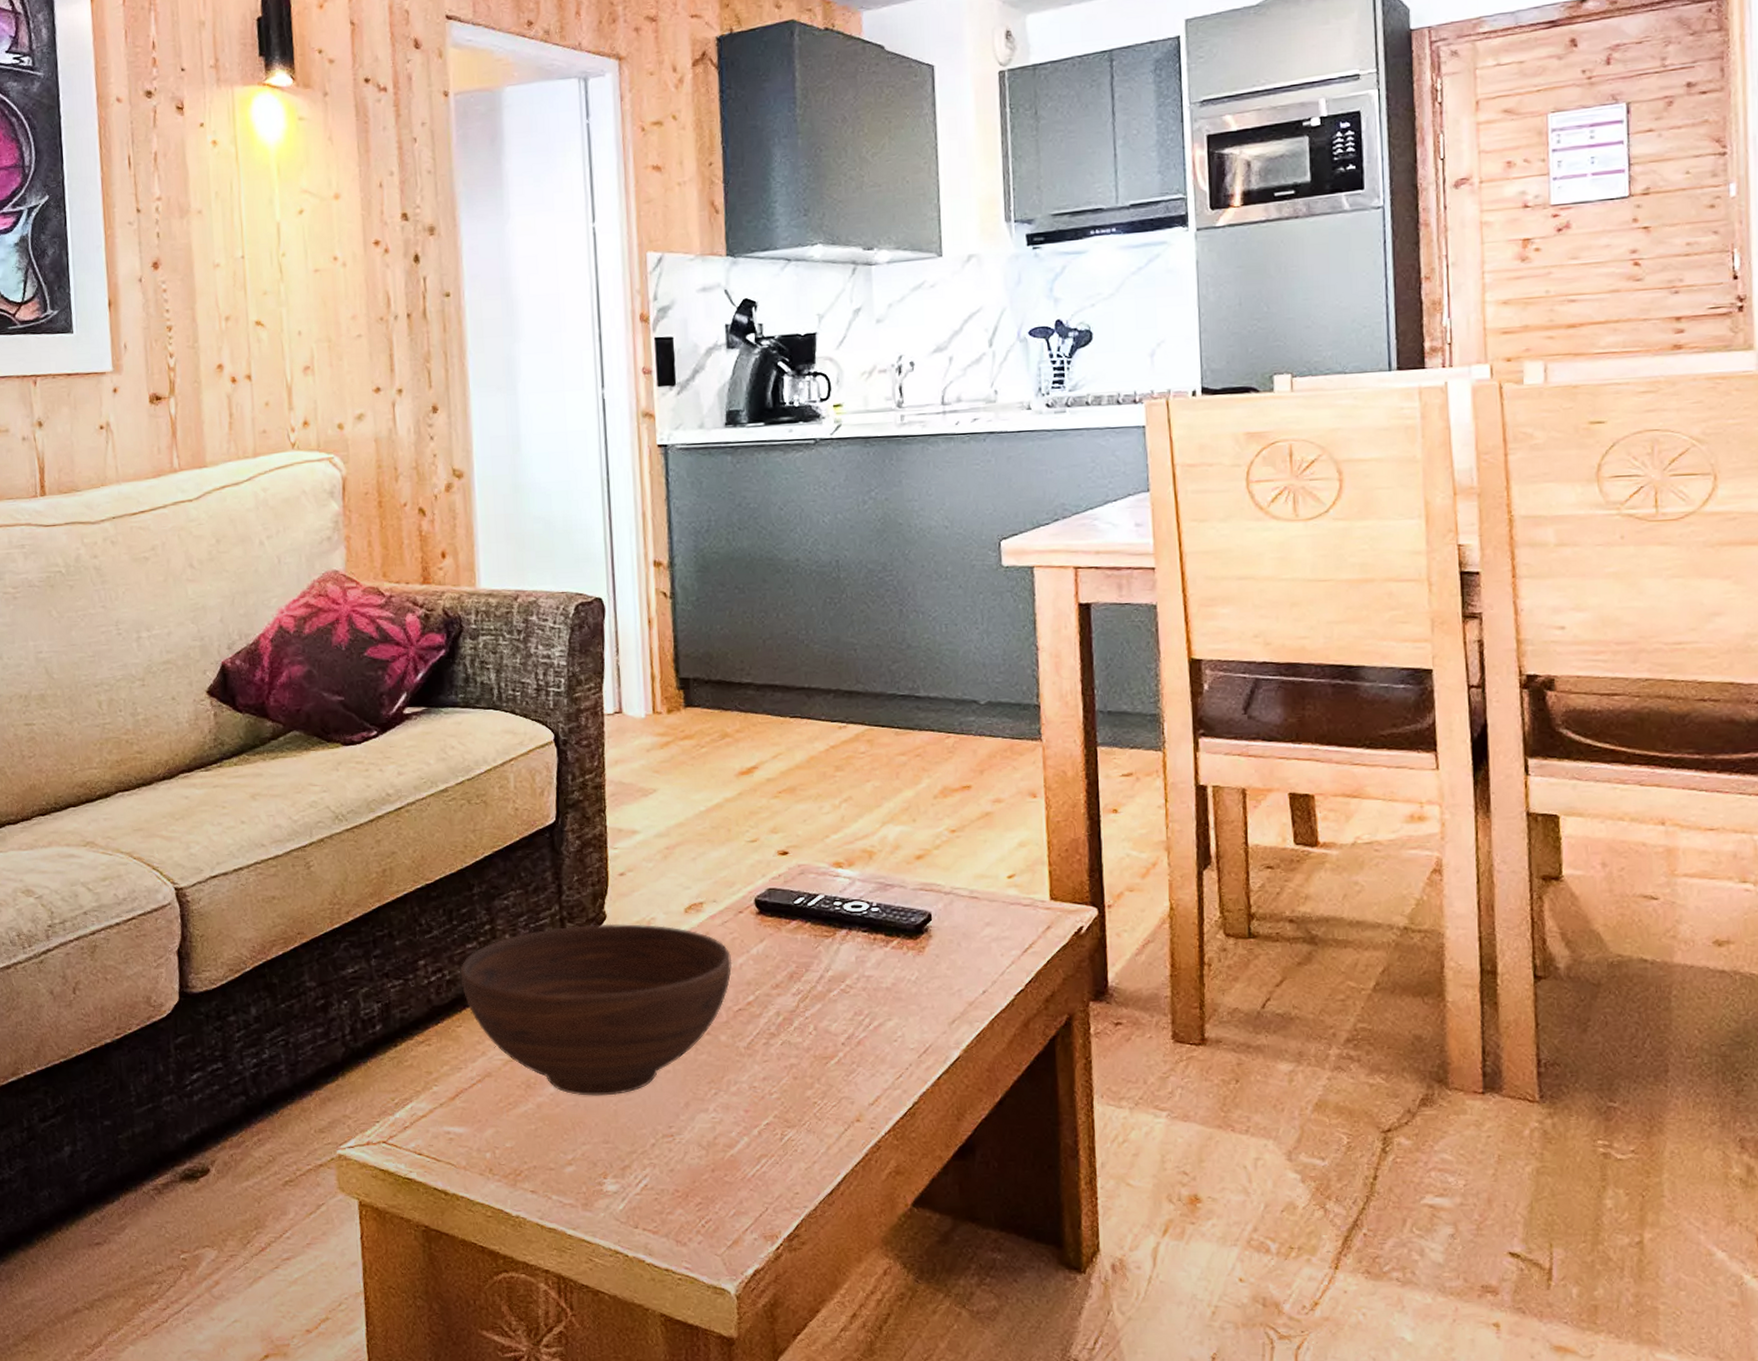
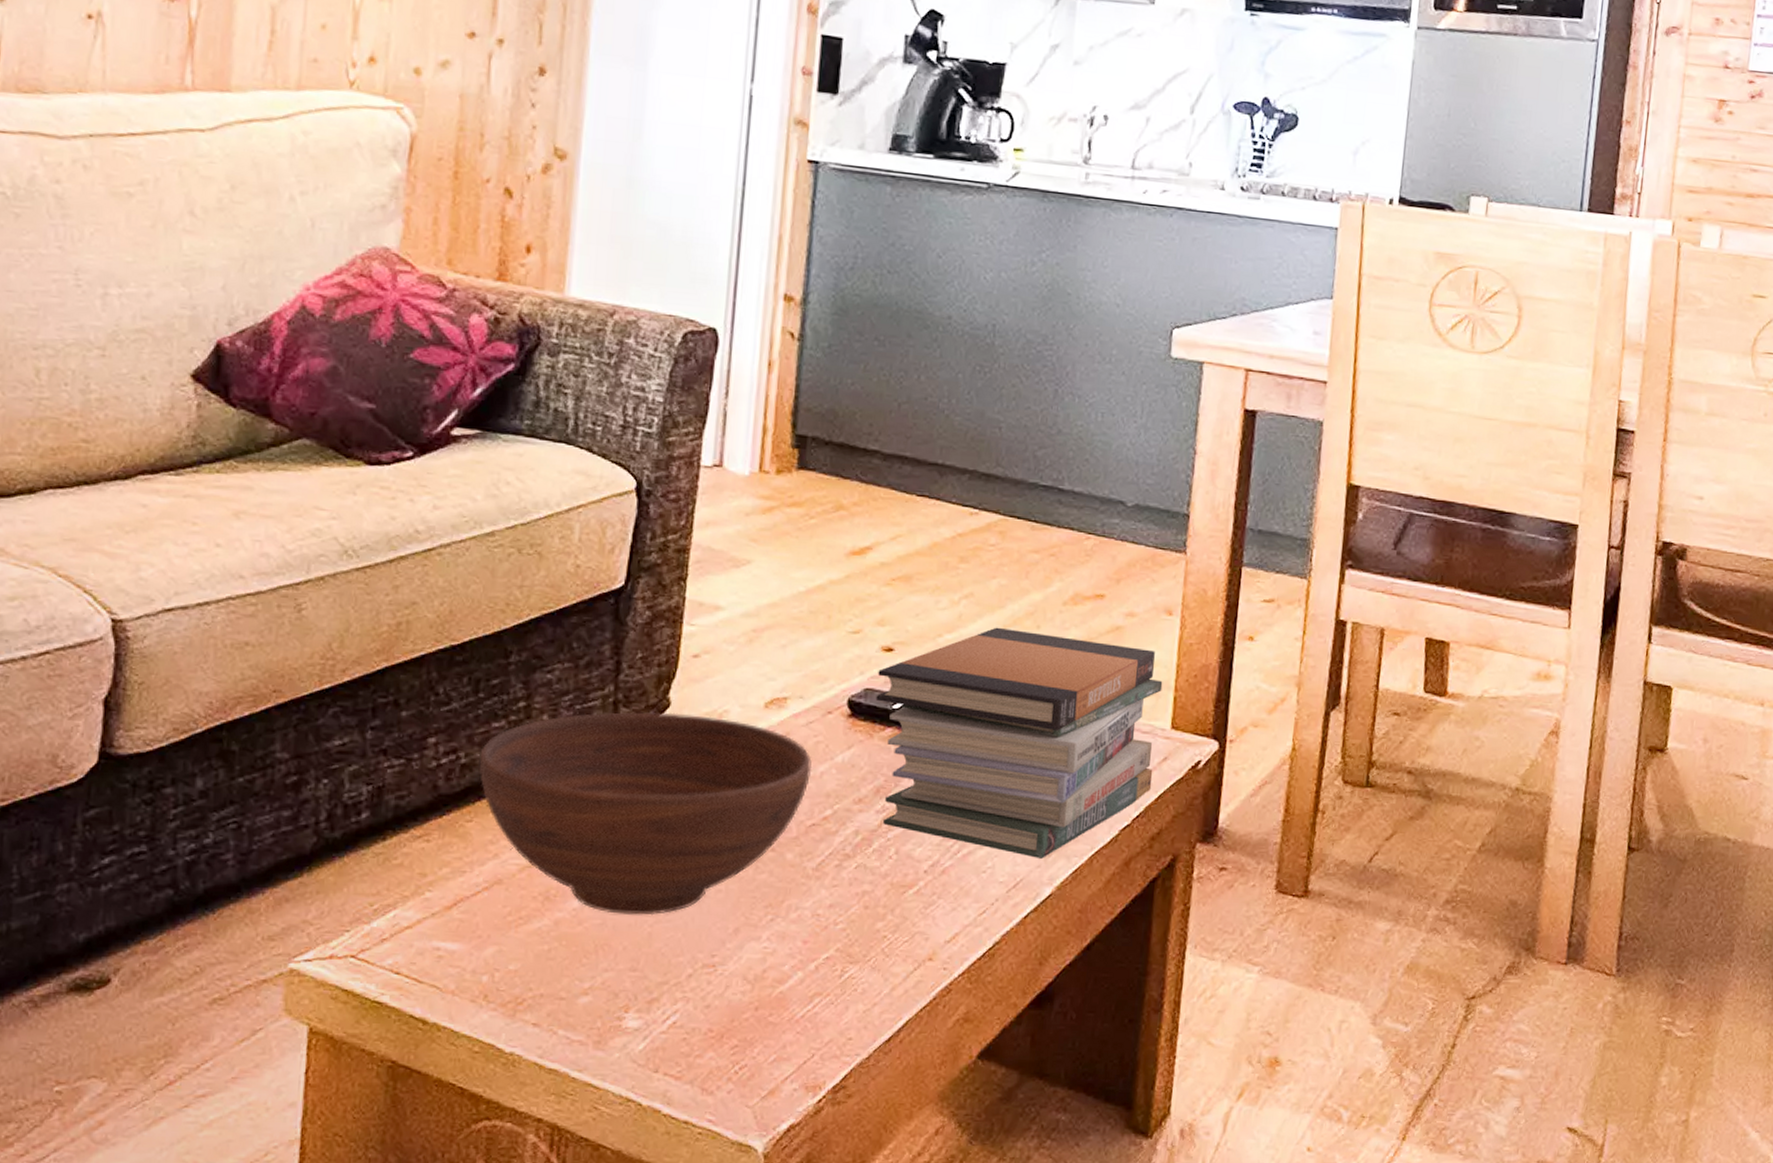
book stack: none [777,824,1039,1026] -> present [875,627,1163,859]

